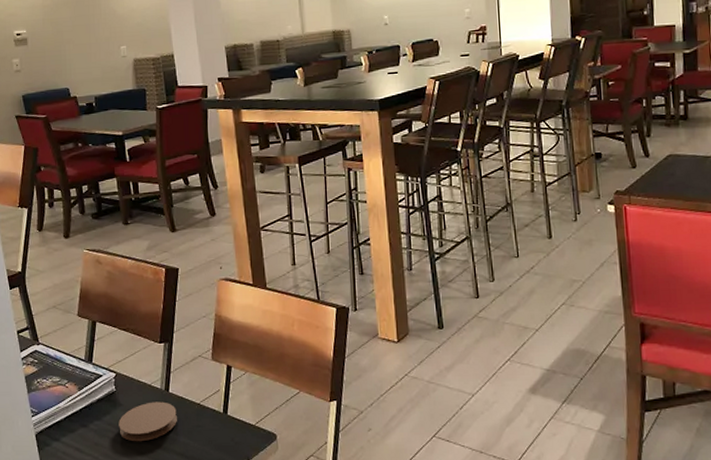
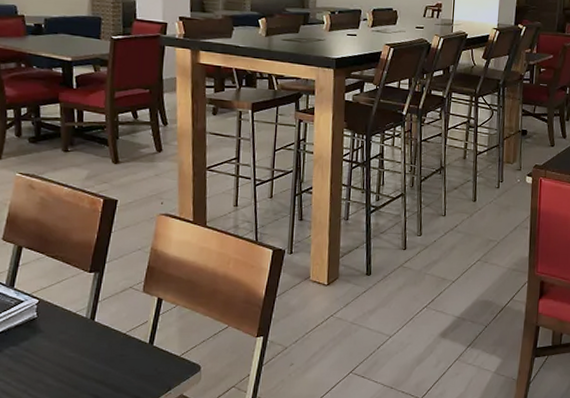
coaster: present [118,401,177,442] -> none [36,330,101,369]

